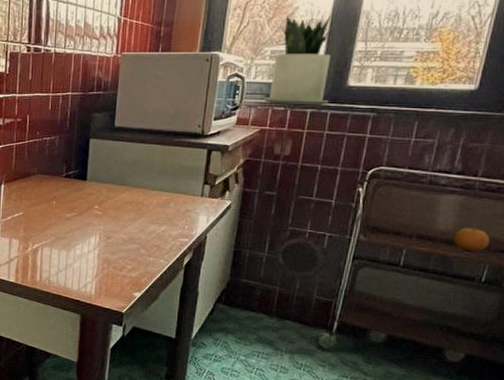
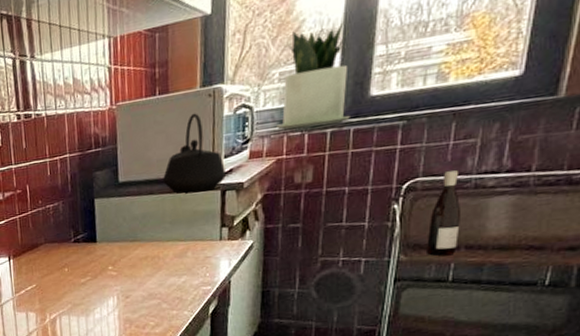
kettle: none [156,74,215,148] -> present [163,113,227,193]
bottle: none [382,164,418,242] -> present [425,170,462,256]
fruit: present [453,224,490,252] -> none [508,224,551,255]

